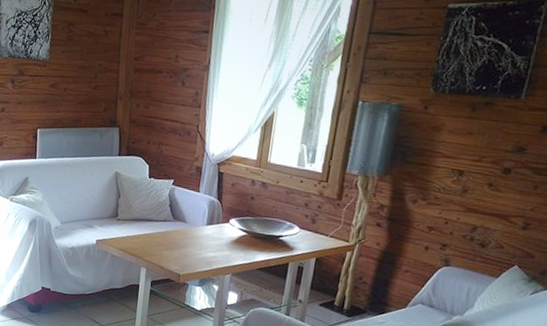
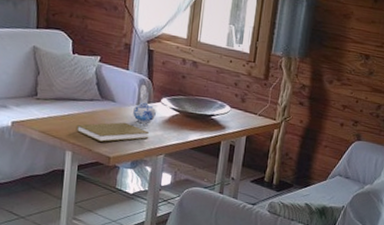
book: none [150,241,218,260] -> present [76,122,150,142]
ceramic pitcher: none [202,205,224,244] -> present [133,84,156,124]

